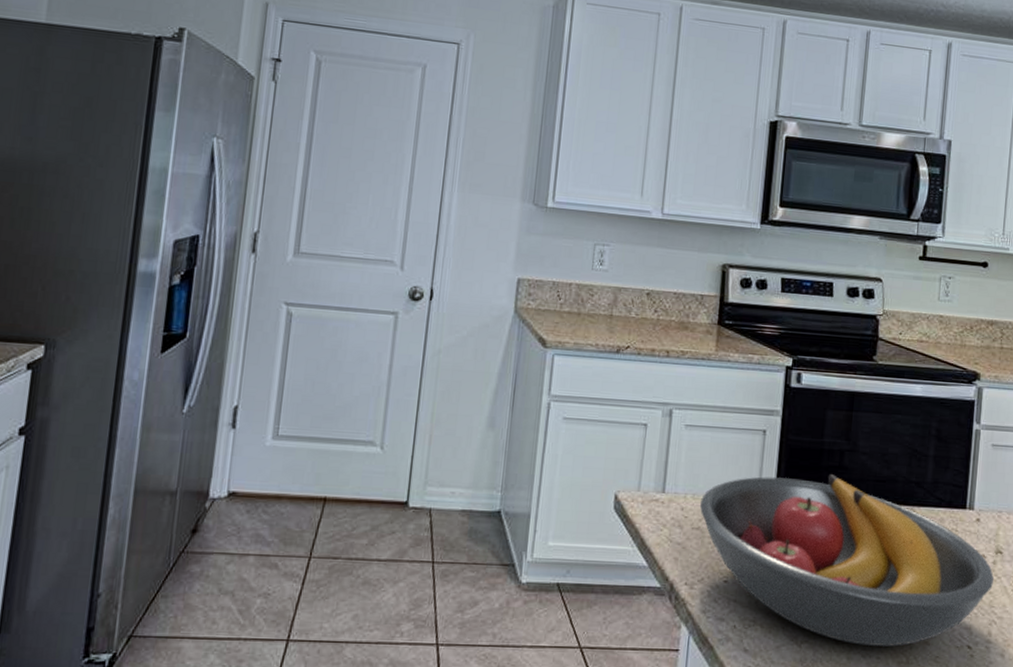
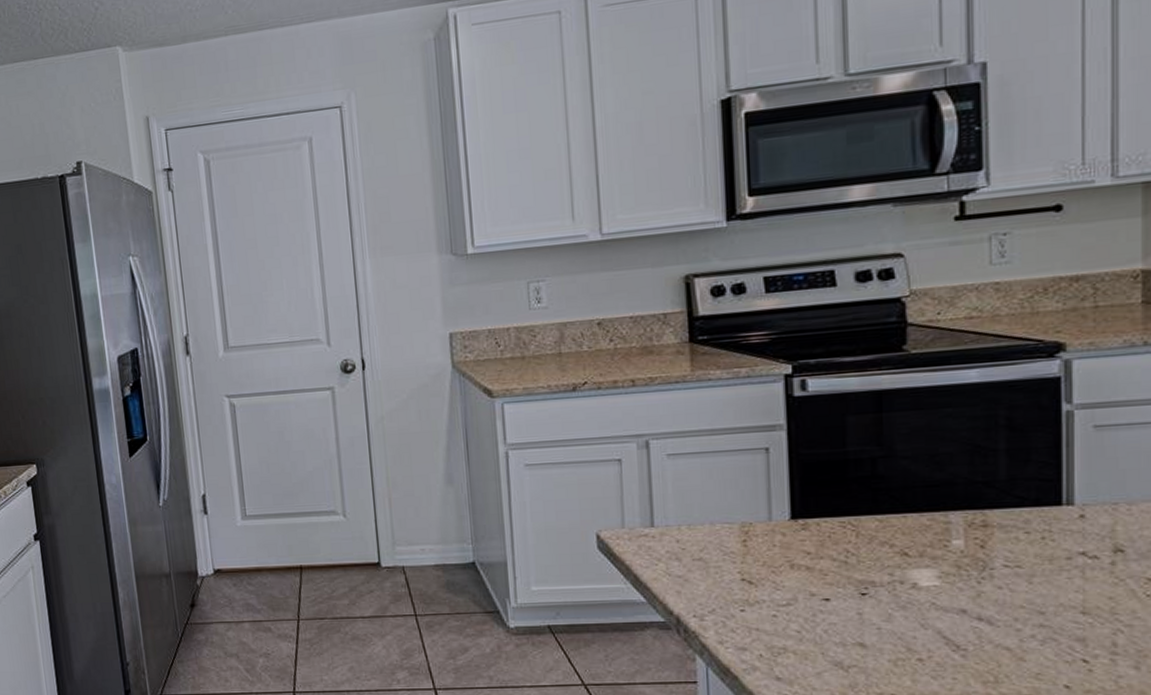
fruit bowl: present [699,474,995,647] -> none [697,485,1115,666]

